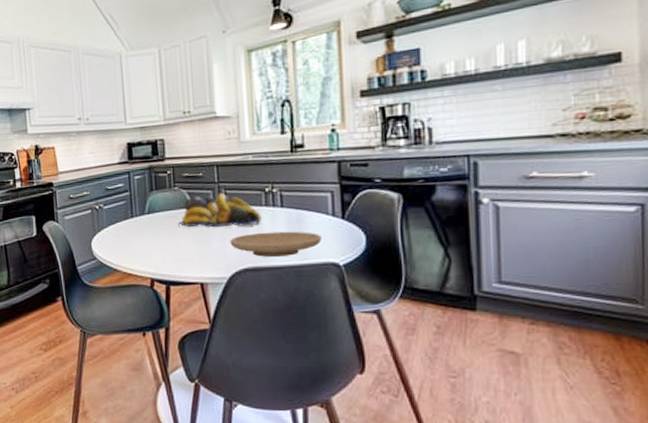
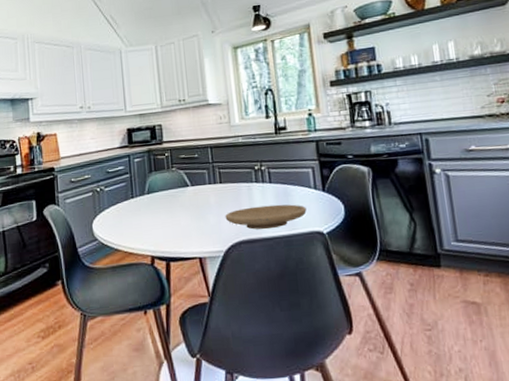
fruit bowl: present [177,192,262,228] -> none [175,171,253,205]

